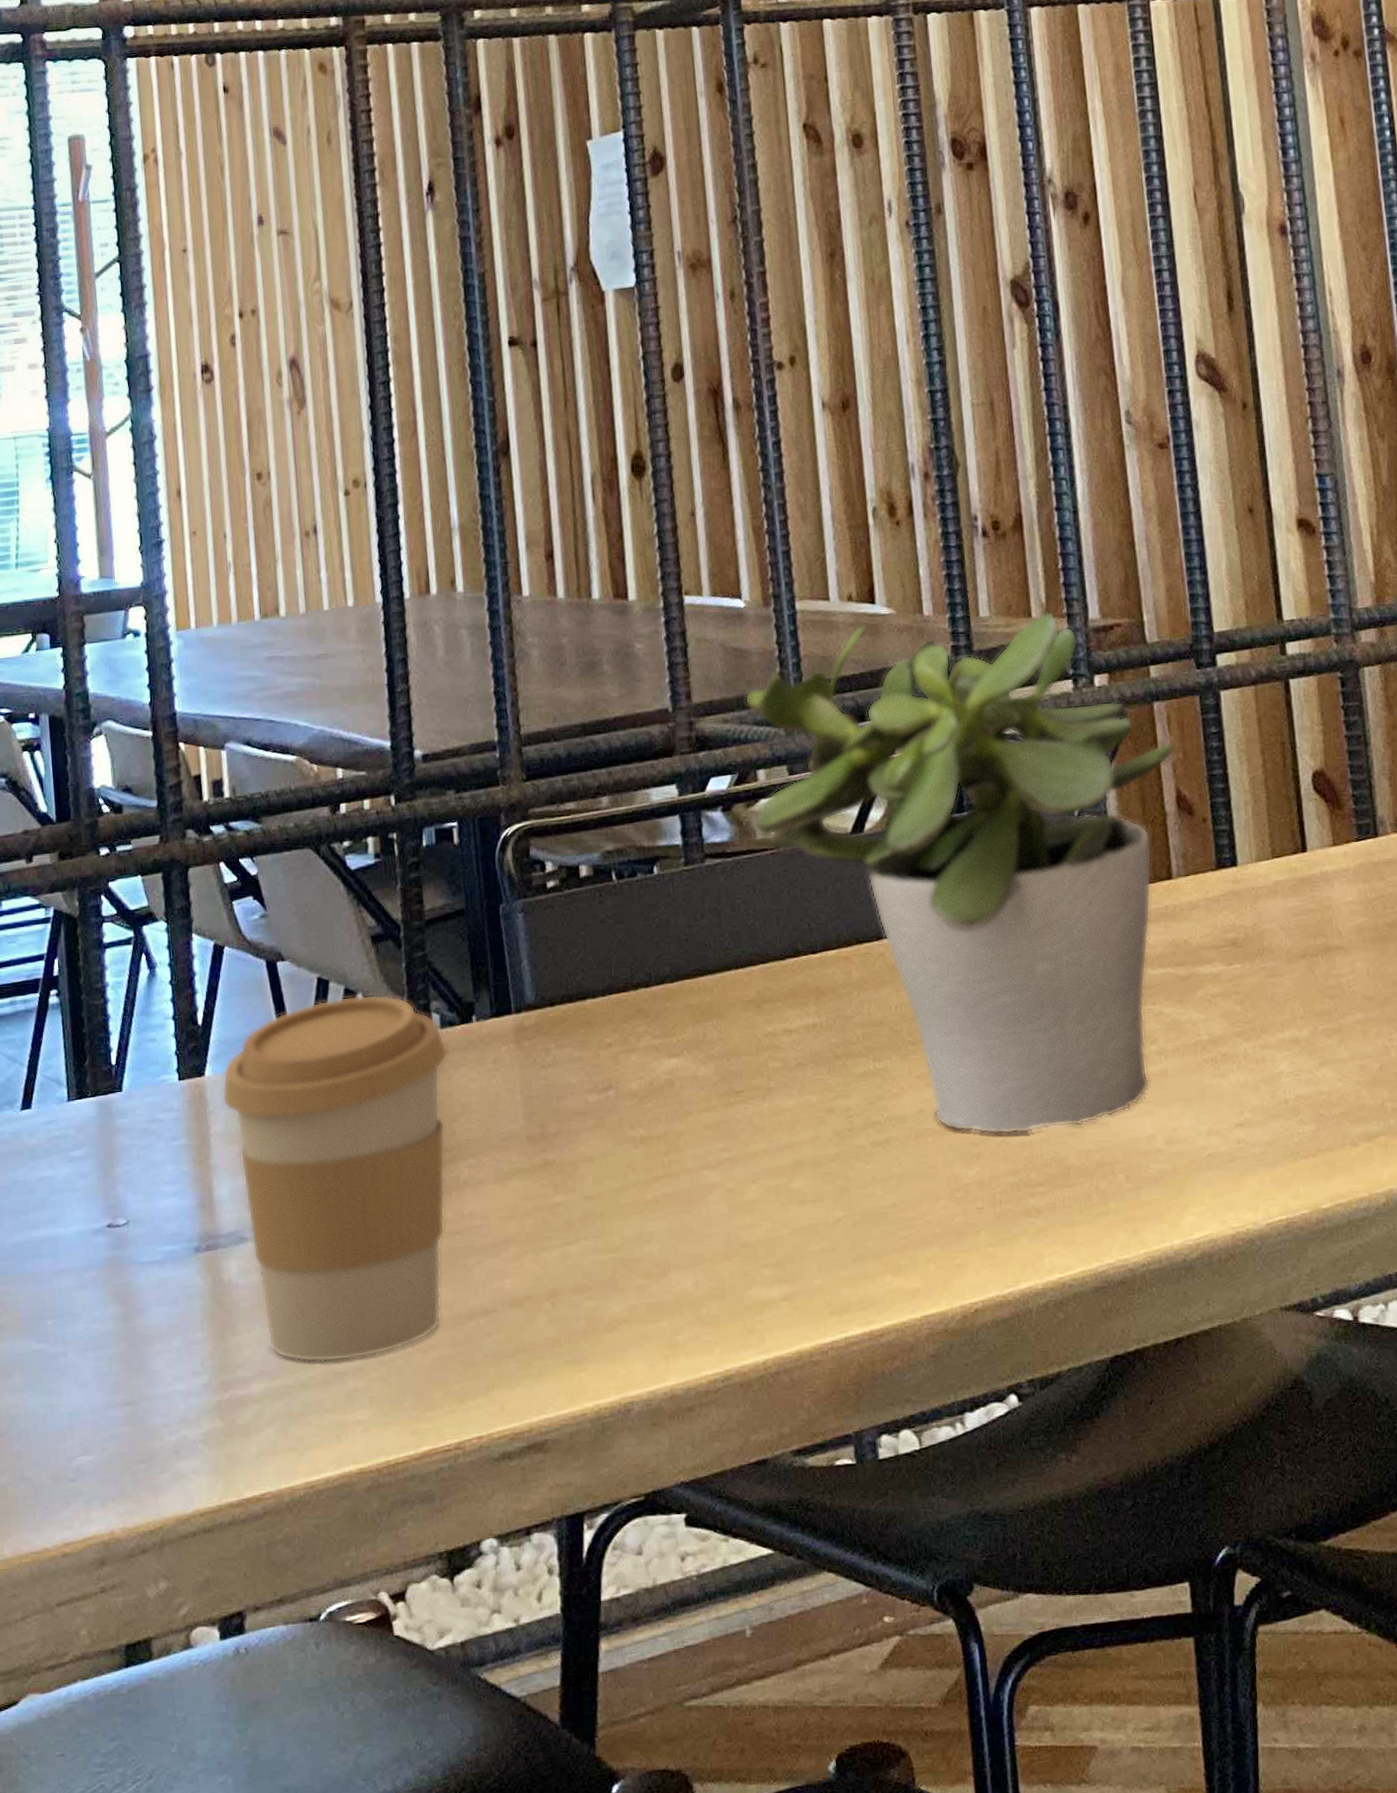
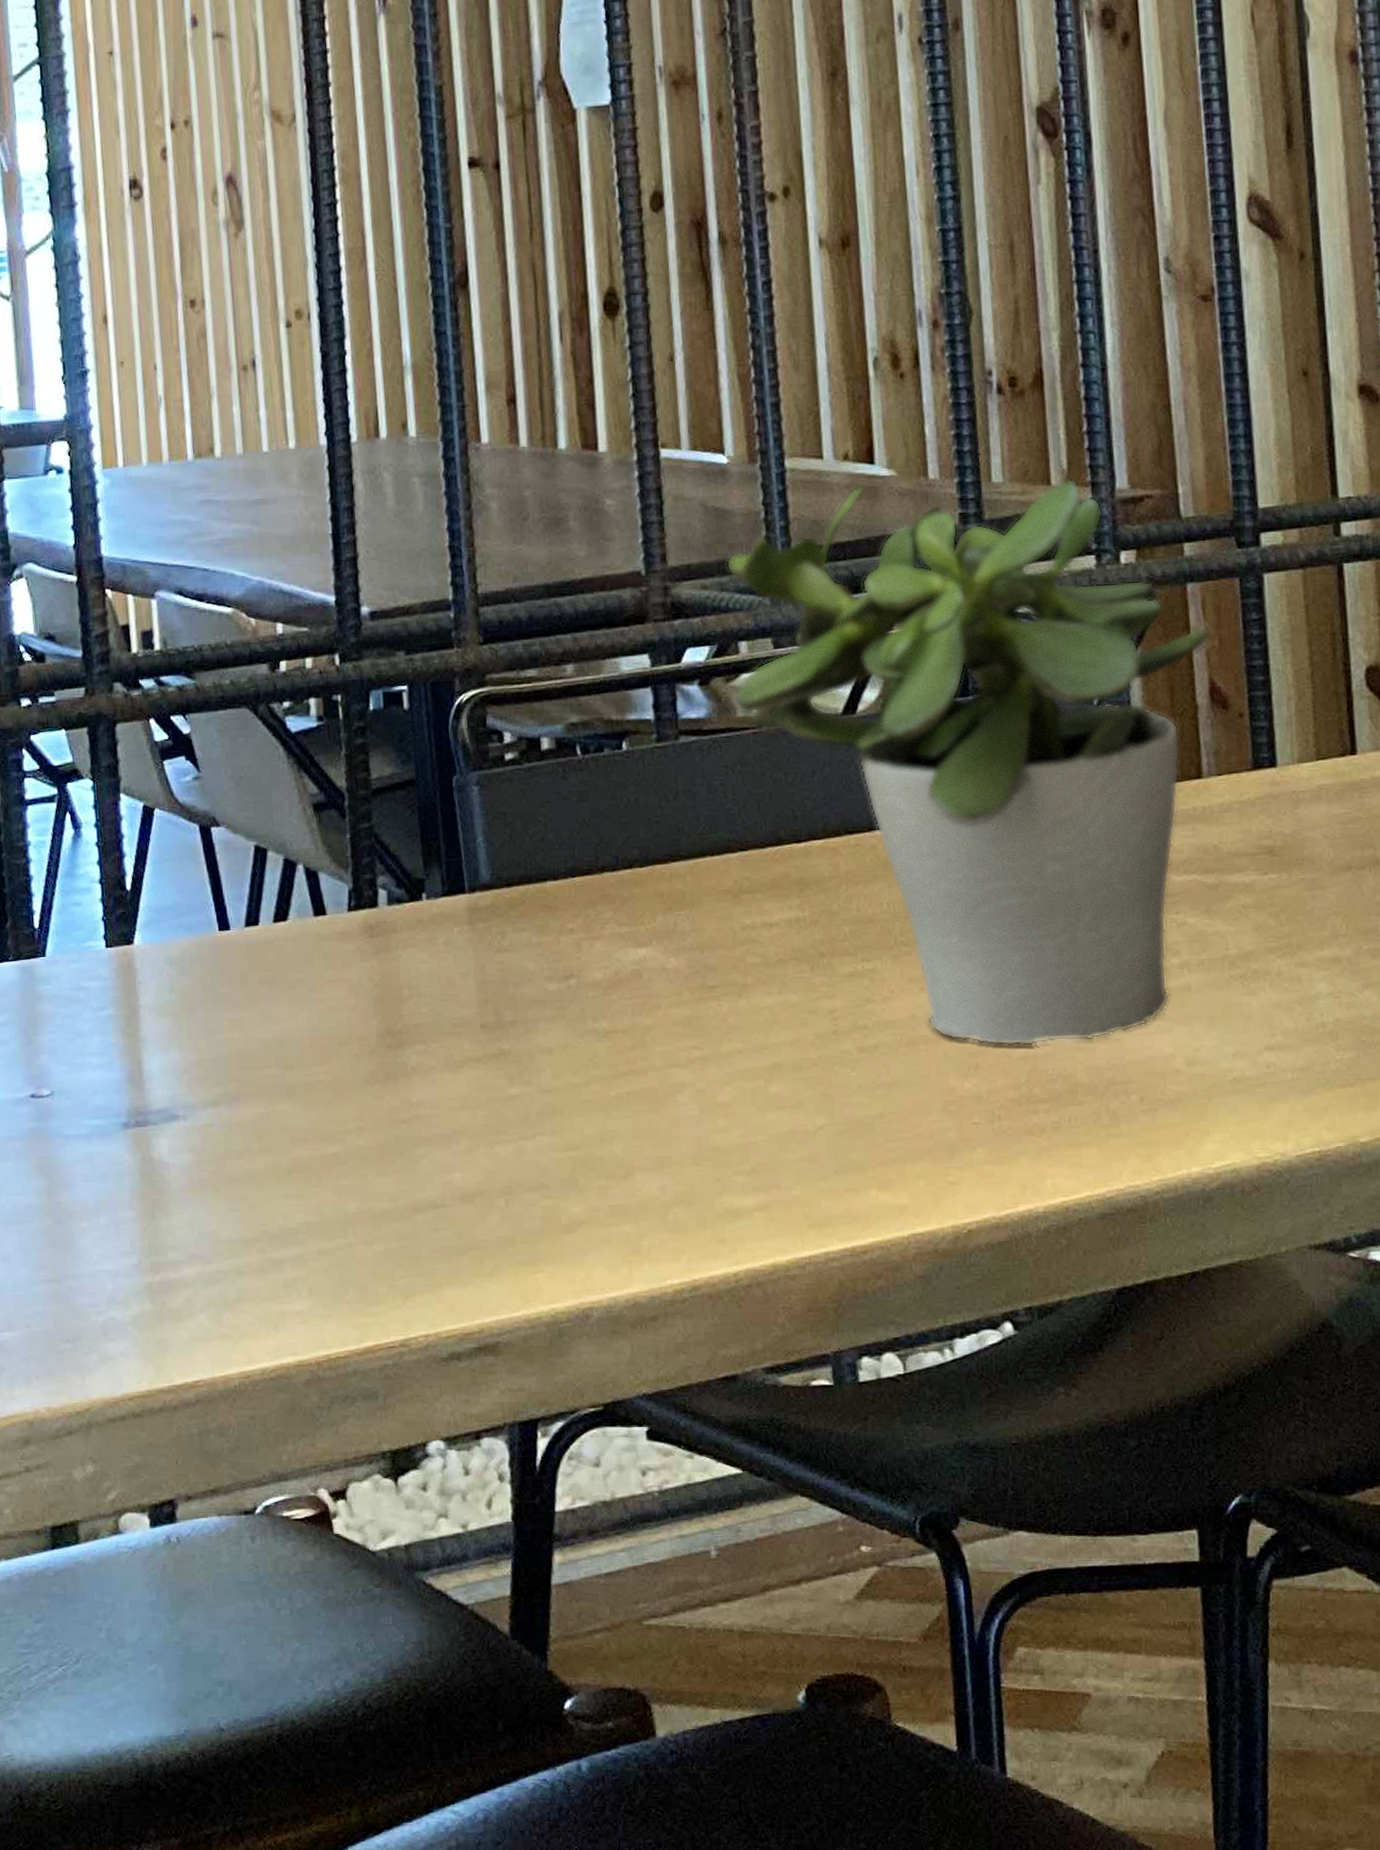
coffee cup: present [222,994,448,1362] -> none [152,866,396,1249]

